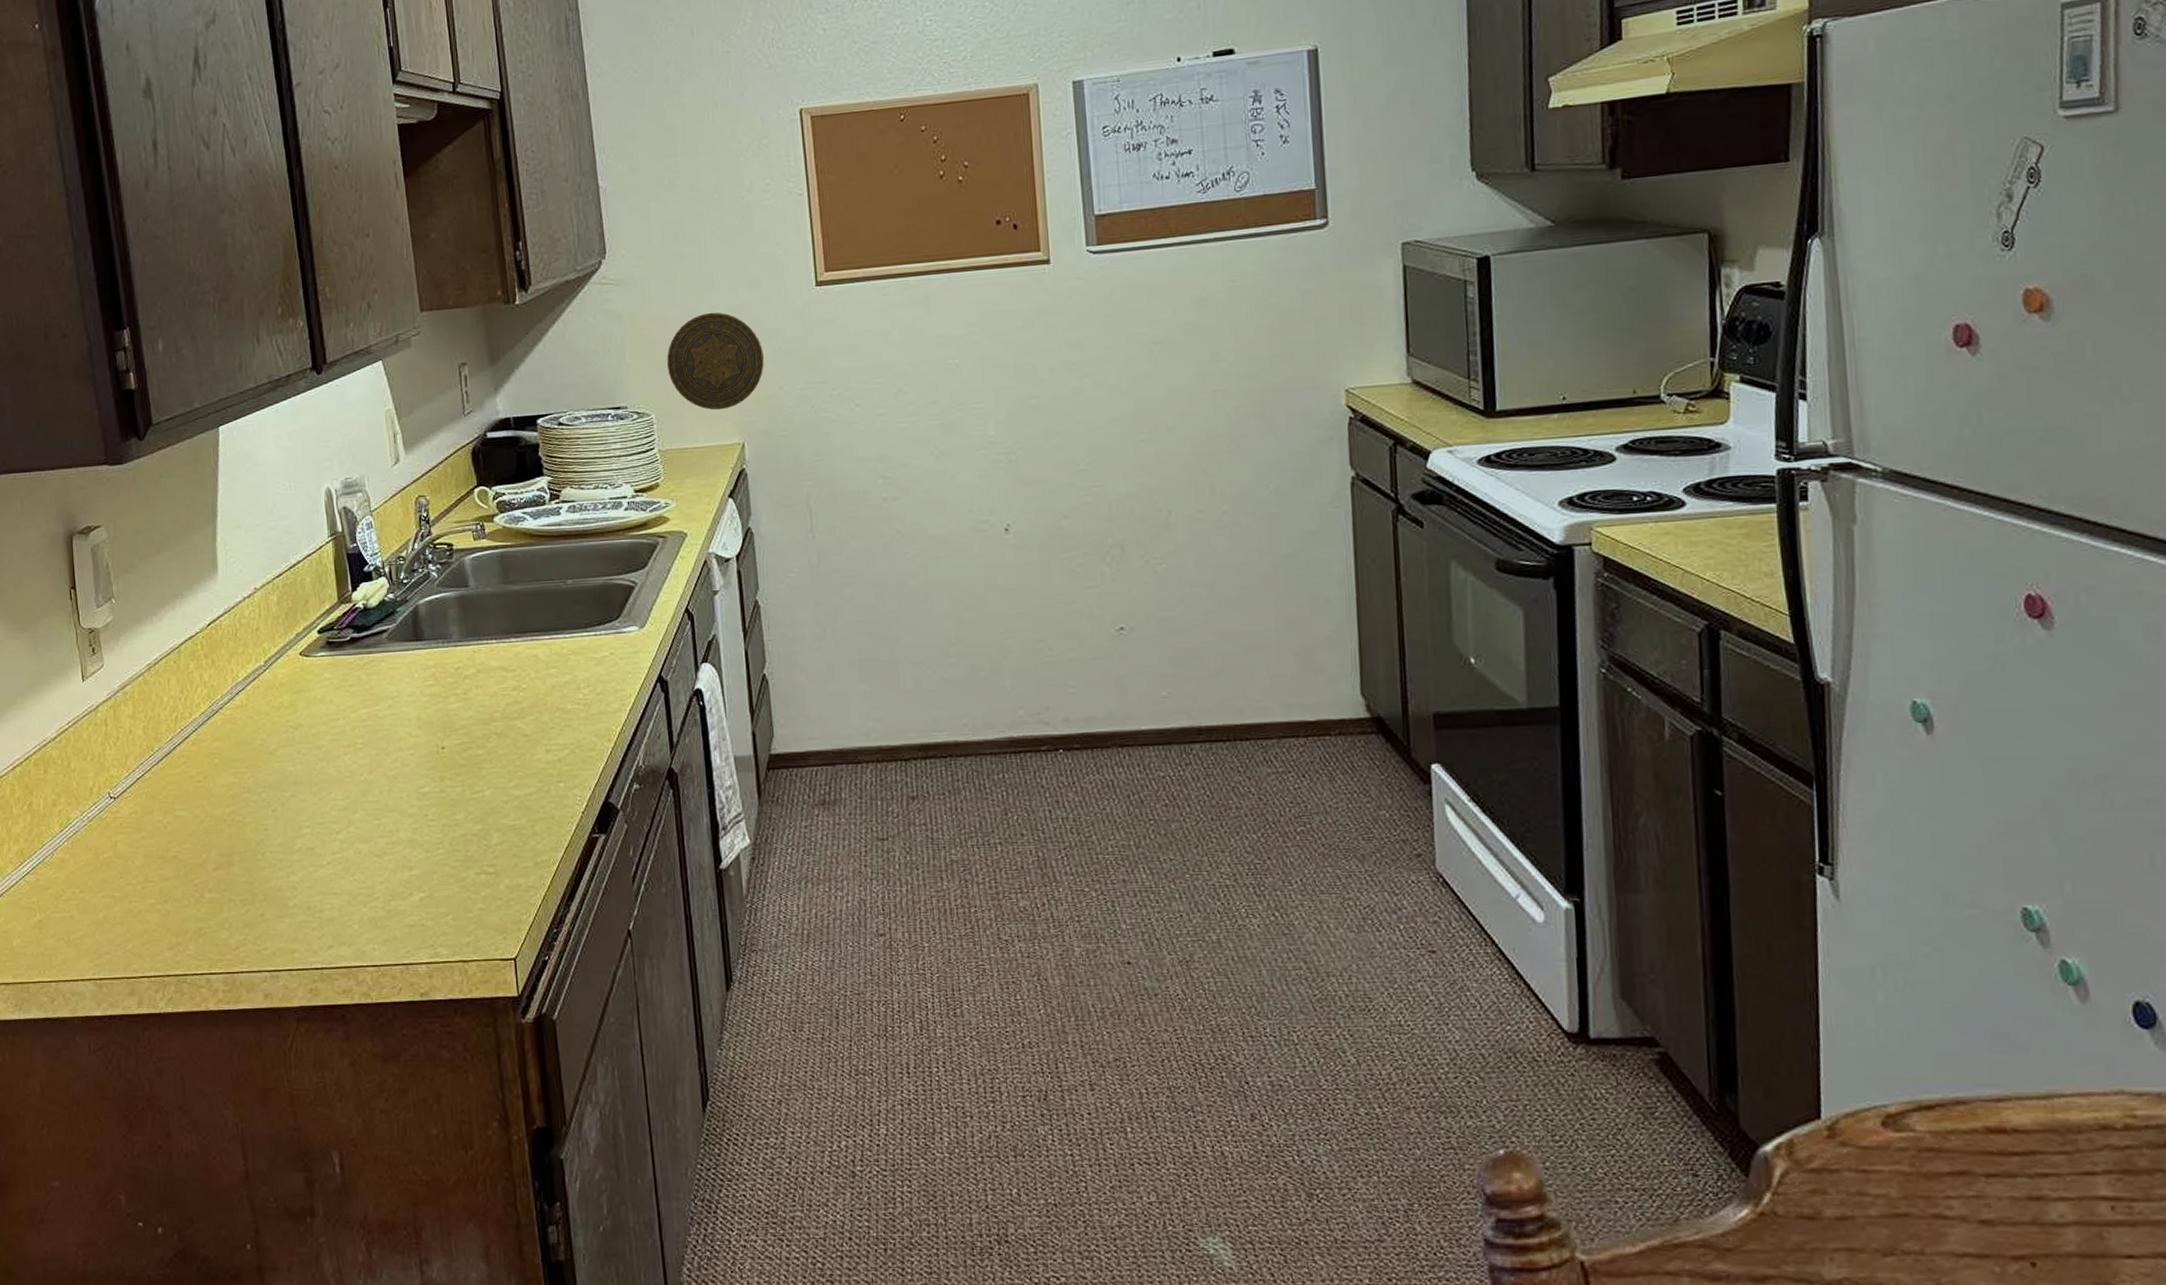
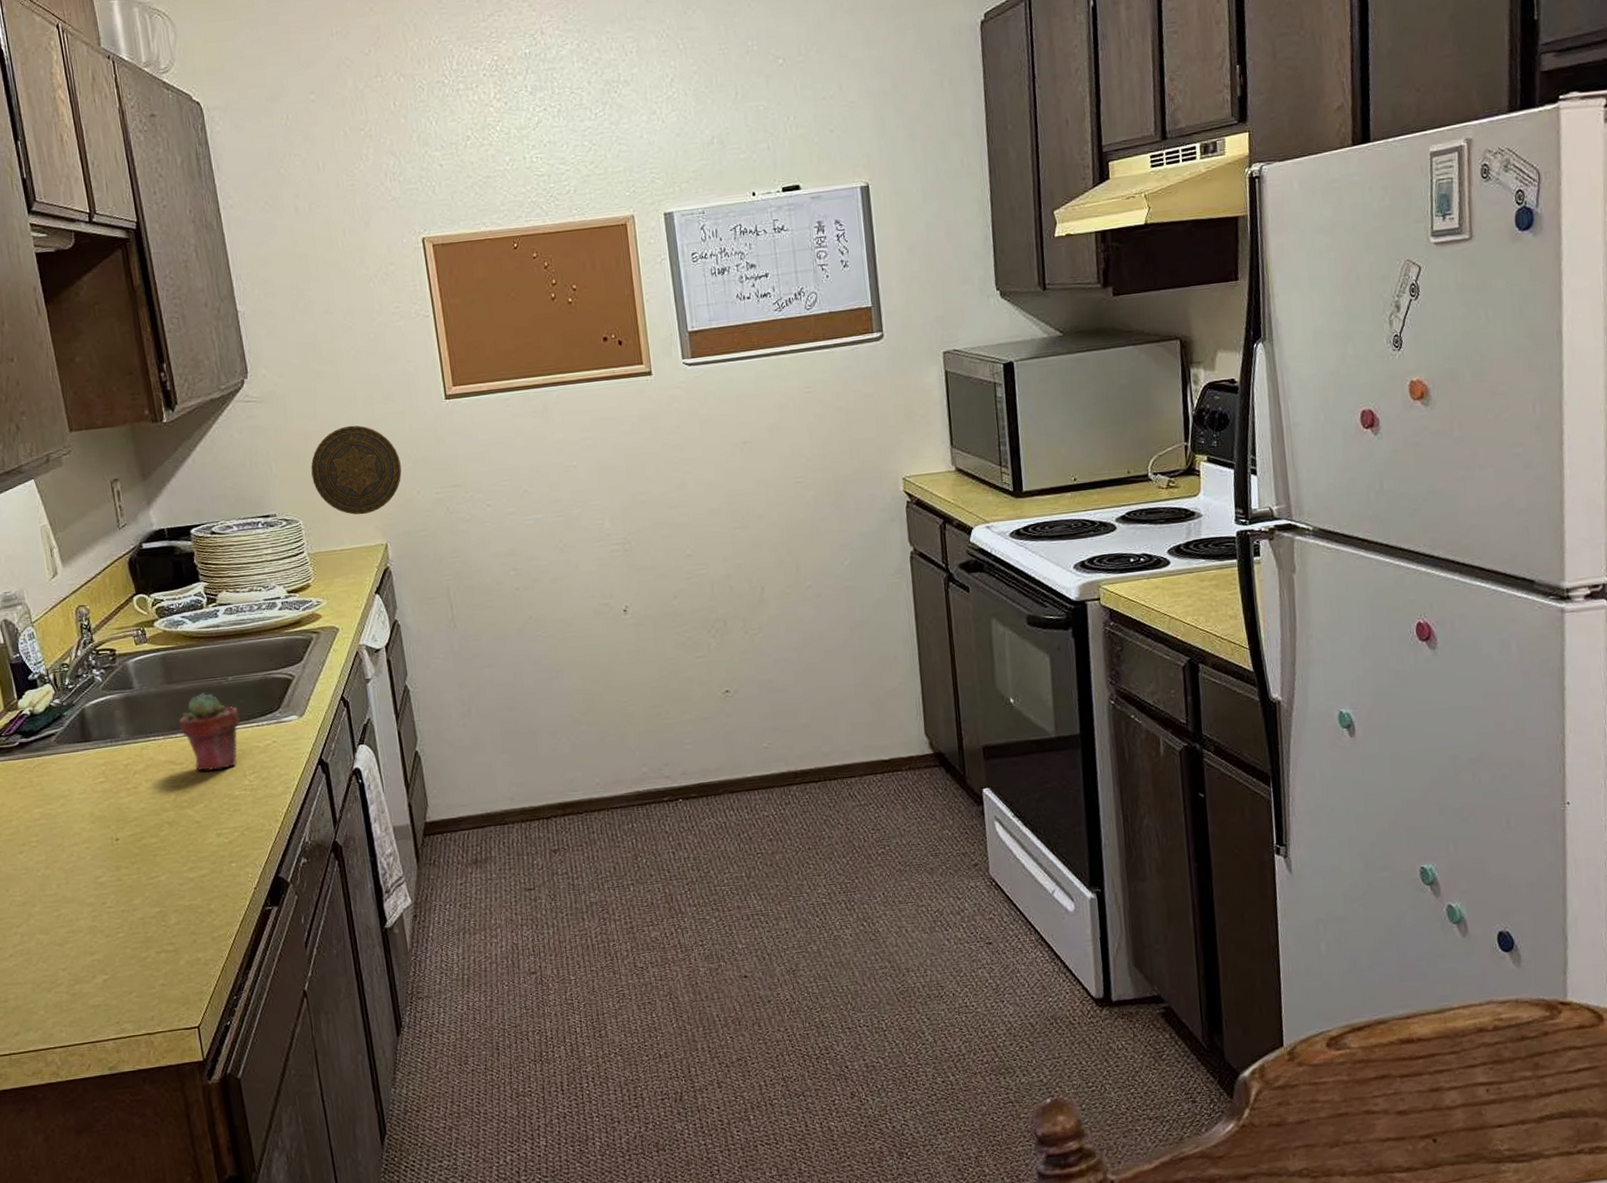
potted succulent: none [513,596,577,681] -> present [178,693,240,771]

